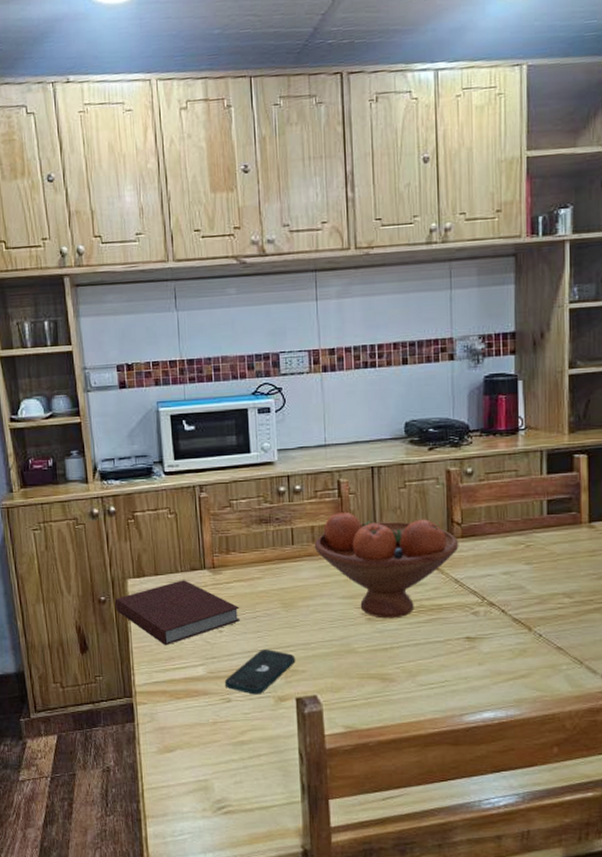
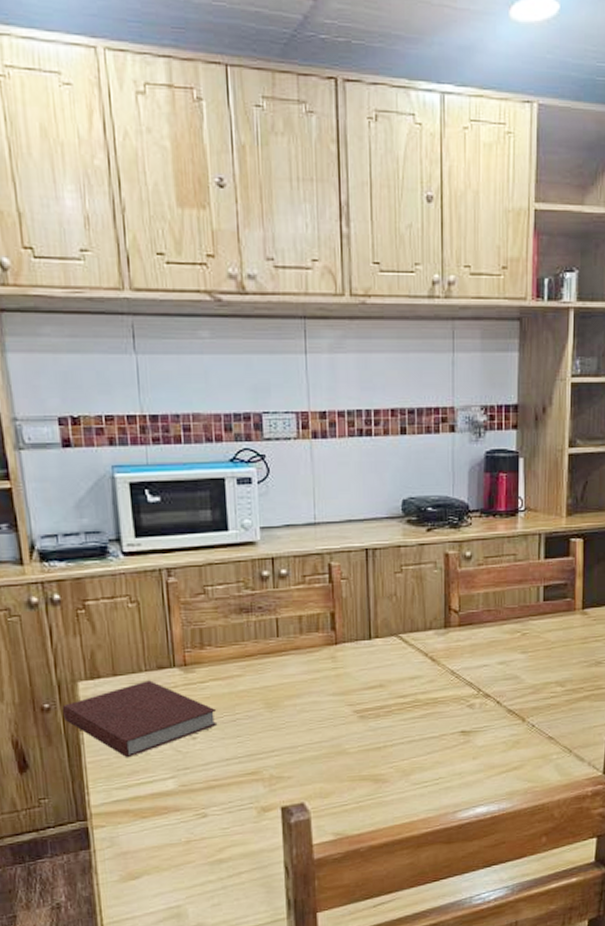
smartphone: present [224,649,296,695] -> none [199,755,281,807]
fruit bowl: present [314,512,459,619] -> none [301,600,456,716]

